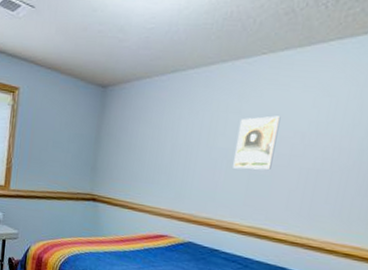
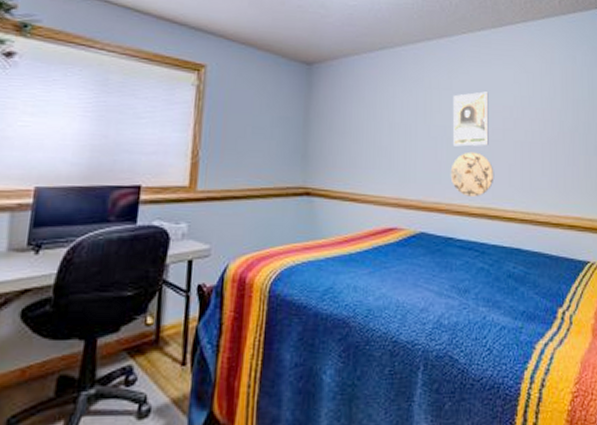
decorative plate: none [224,174,272,217] -> present [450,151,495,197]

